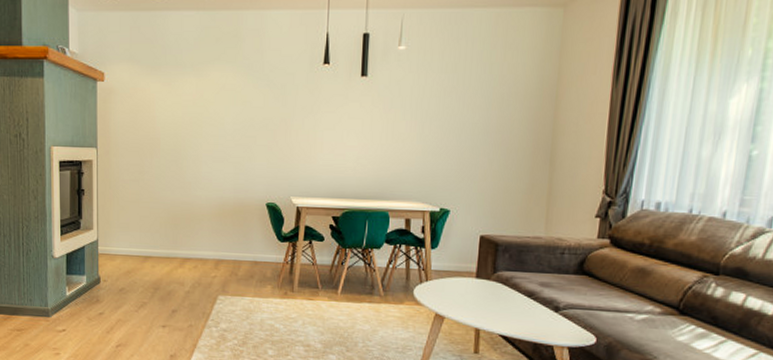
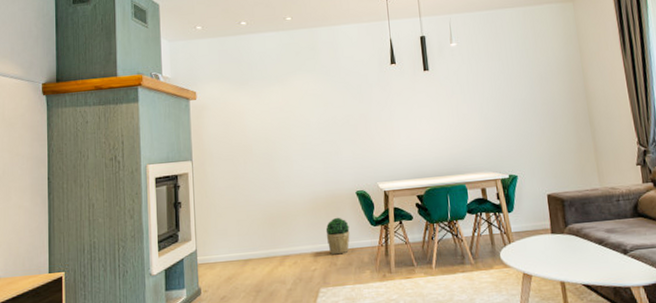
potted plant: none [229,227,255,266] -> present [325,217,350,255]

